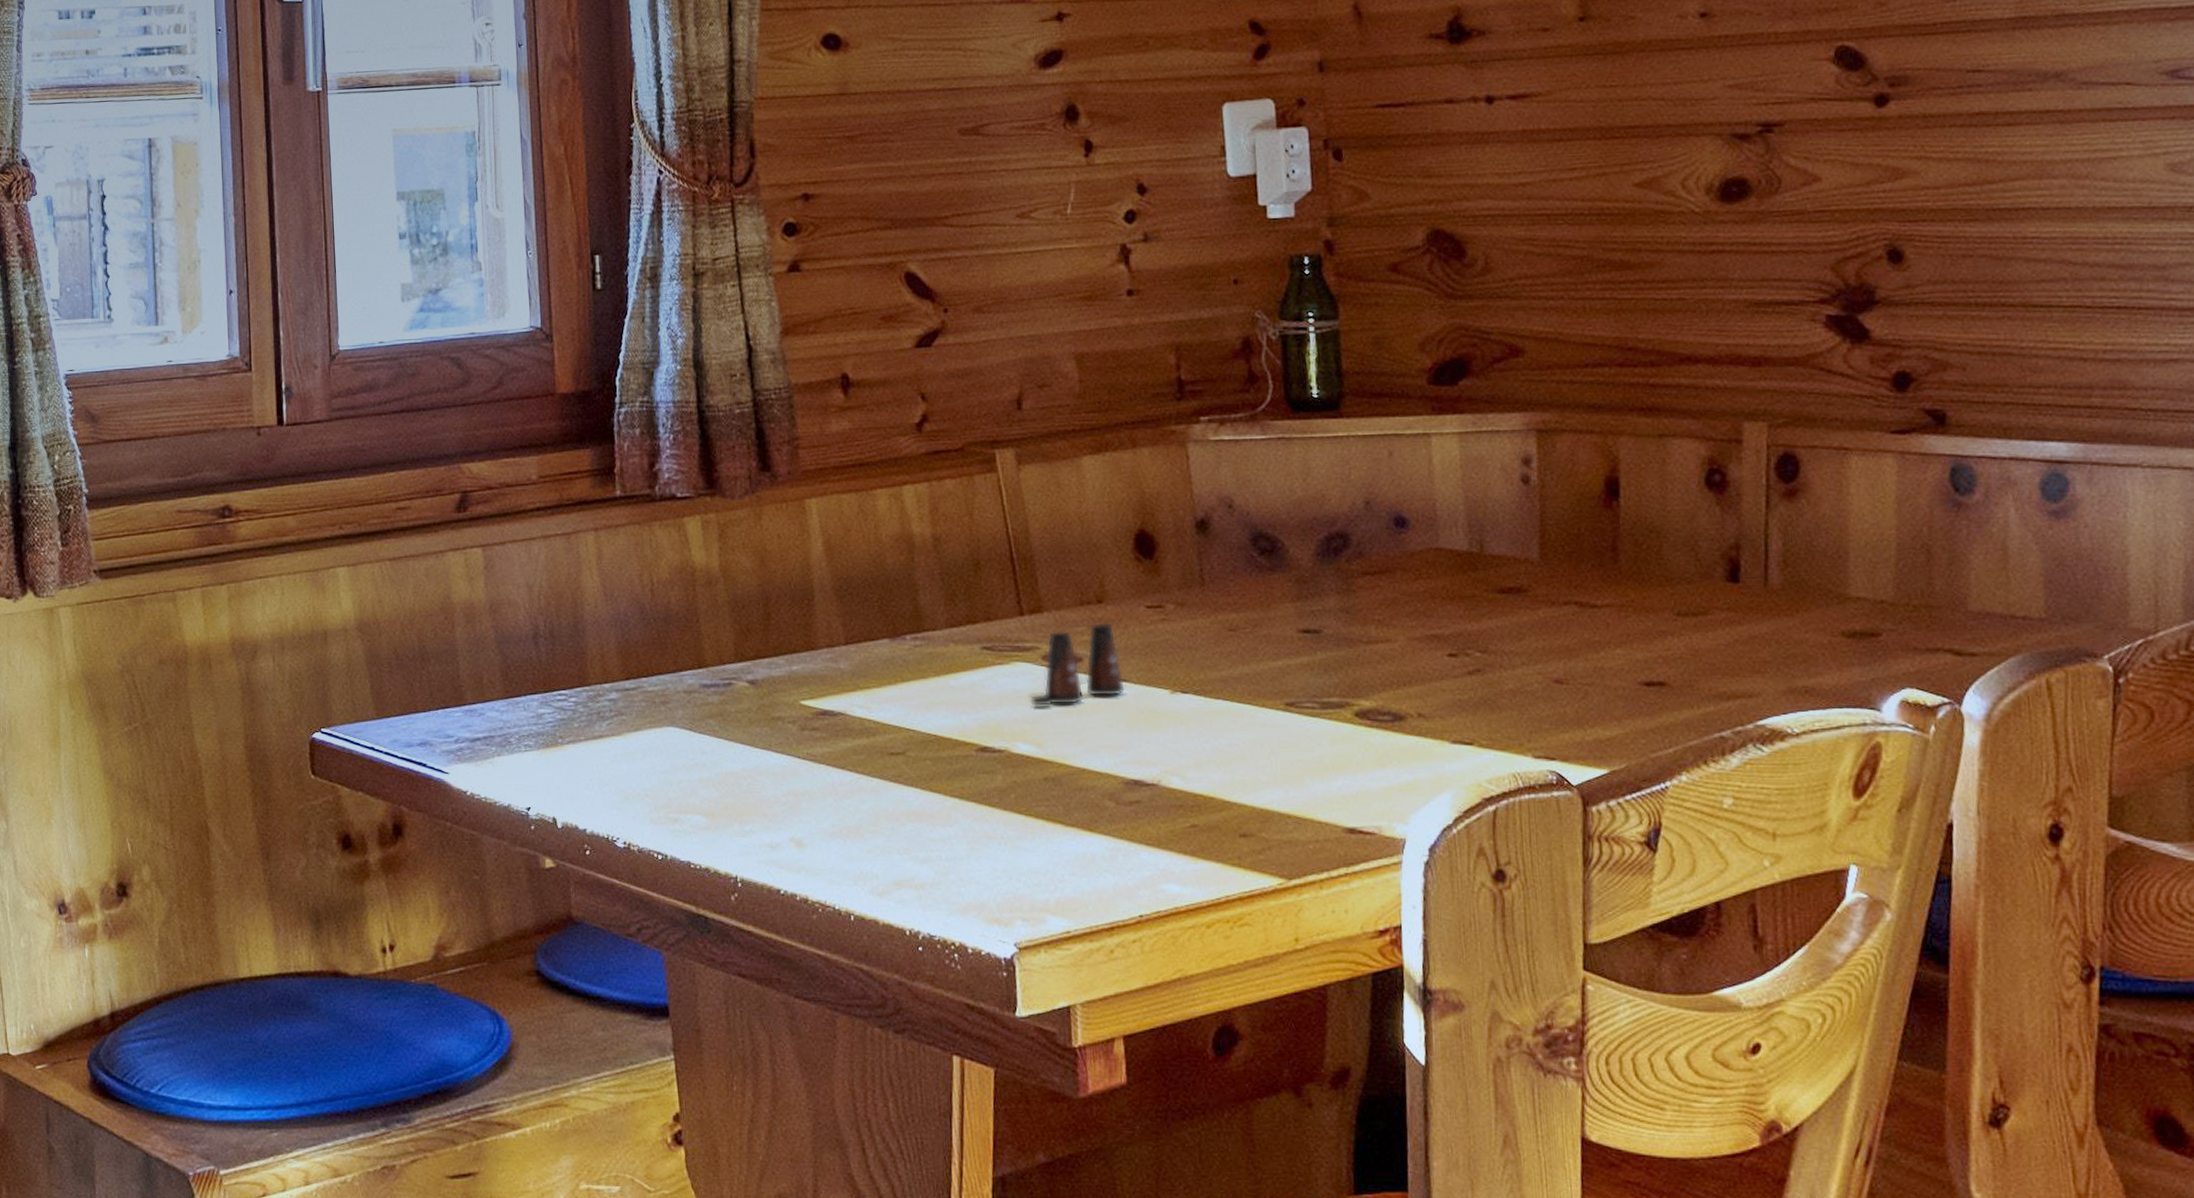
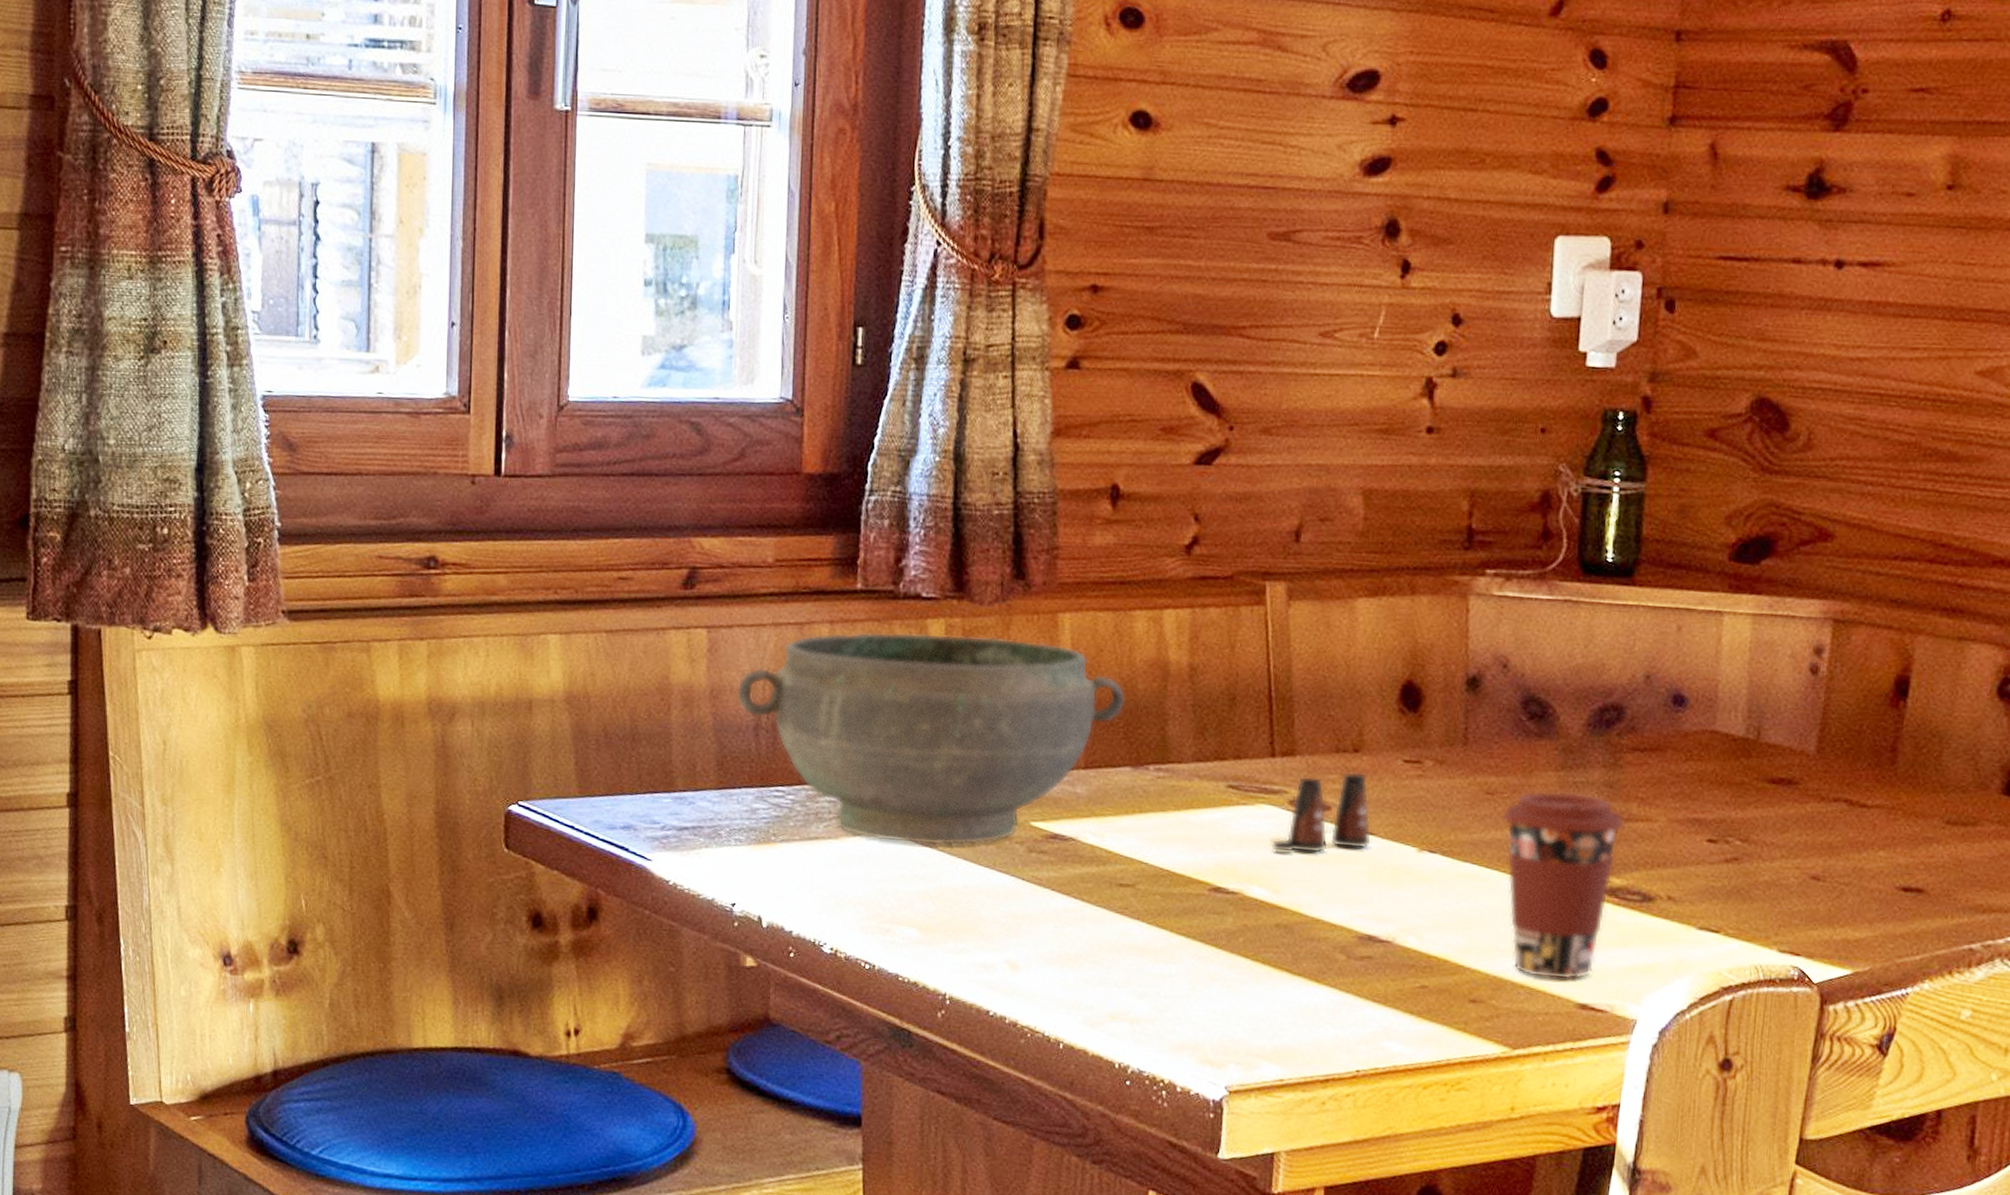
bowl: none [514,528,877,734] -> present [737,631,1126,846]
coffee cup: none [1246,621,1367,807] -> present [1502,790,1625,980]

